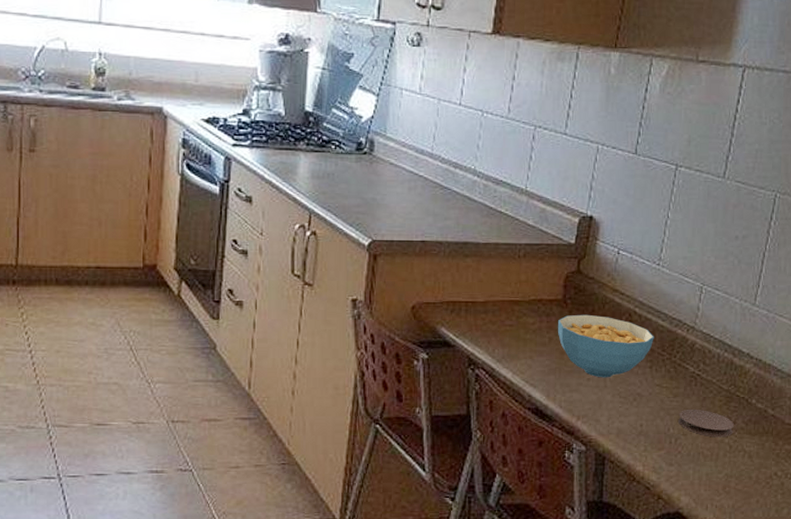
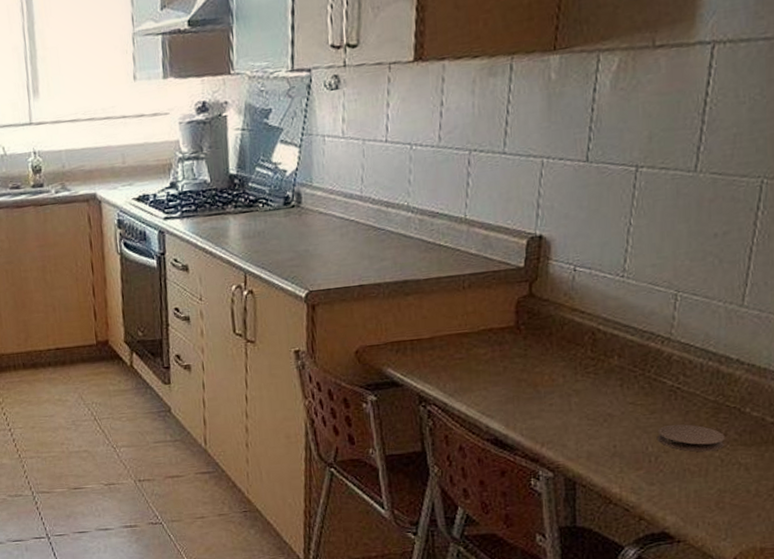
cereal bowl: present [558,314,654,378] -> none [512,338,623,402]

